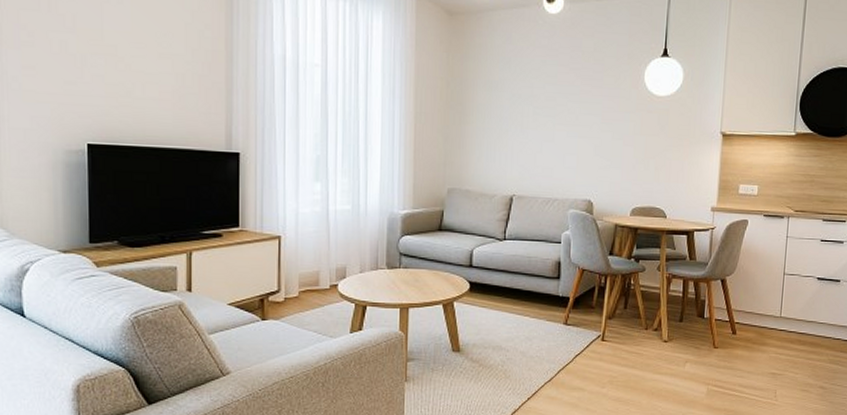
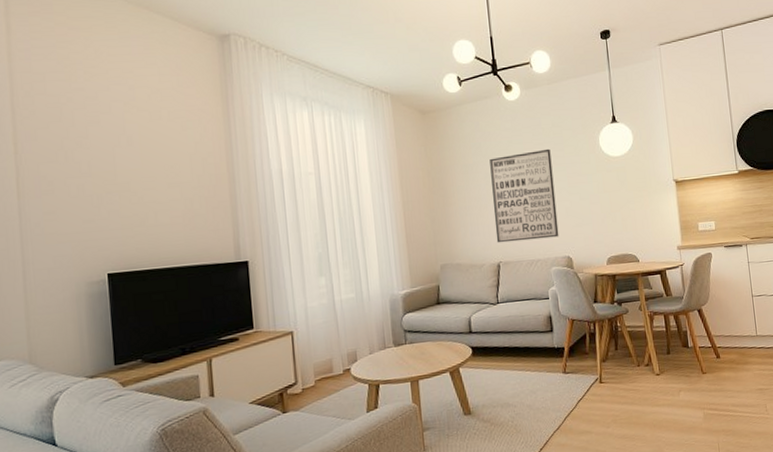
wall art: none [513,75,588,177] -> present [489,148,559,243]

